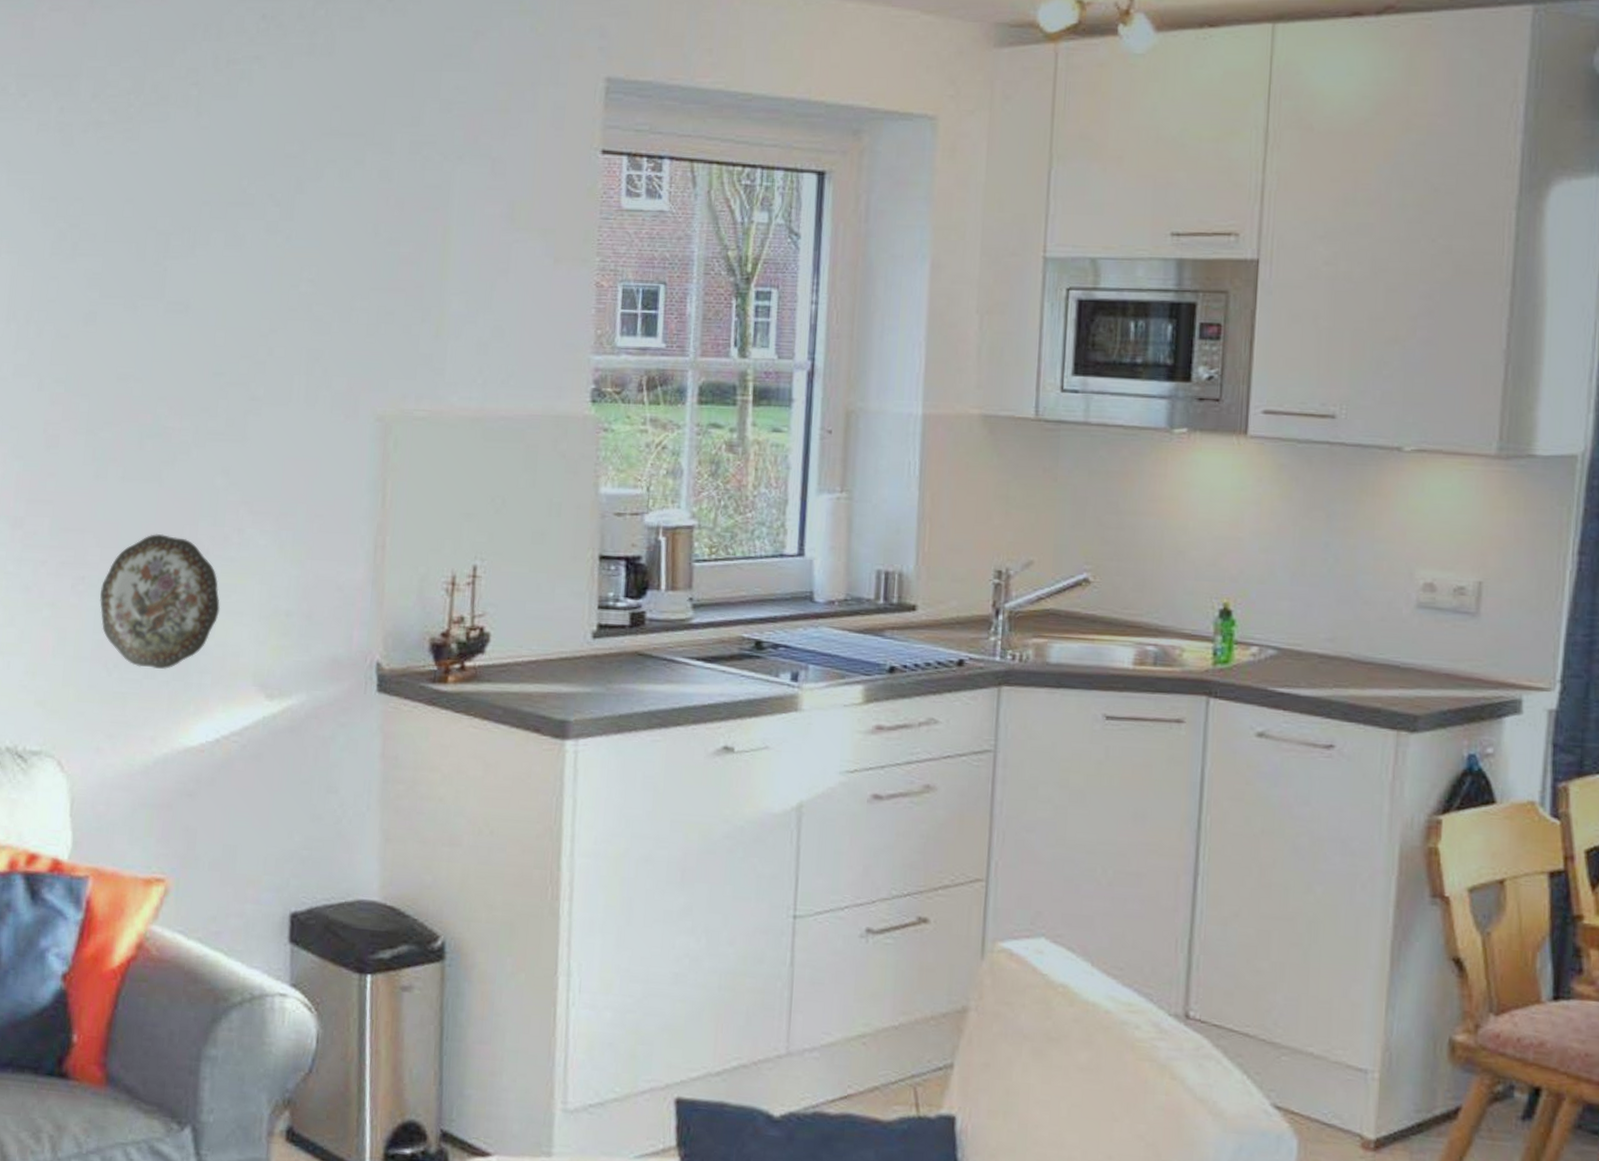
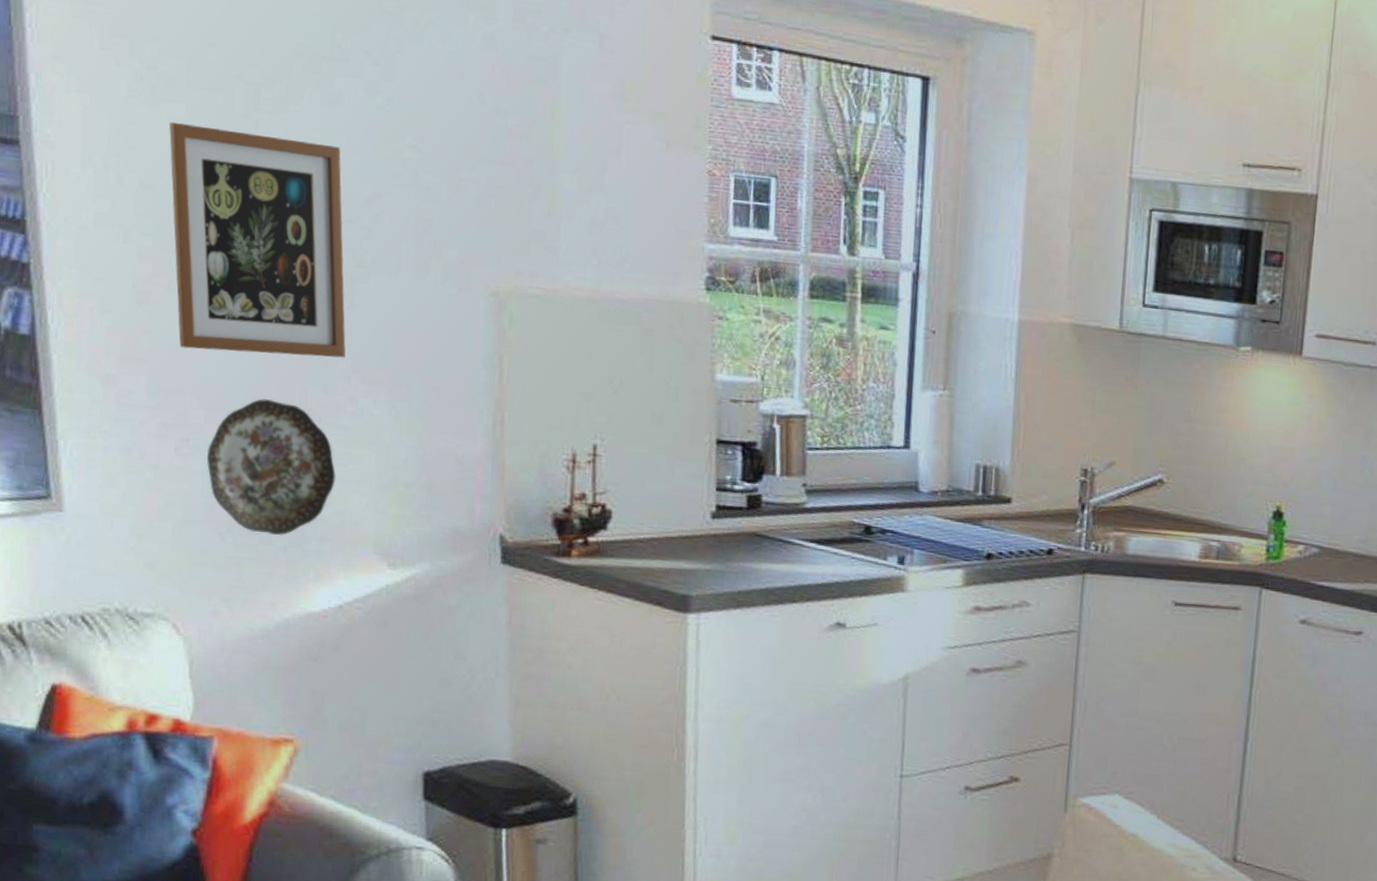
picture frame: none [82,274,241,490] -> present [169,121,346,358]

